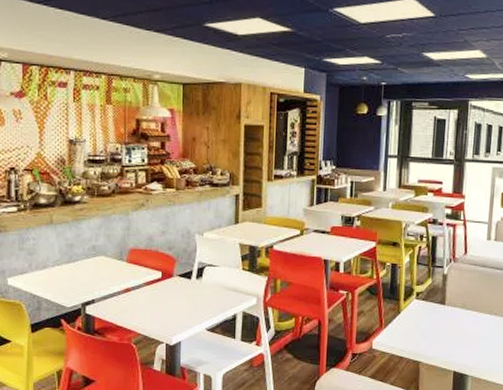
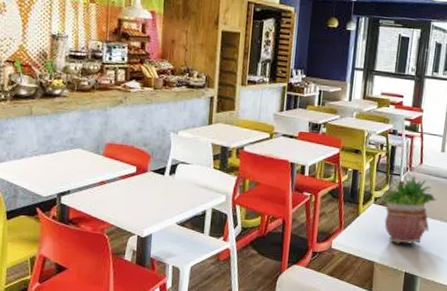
potted plant: none [423,265,486,342] -> present [381,174,438,245]

